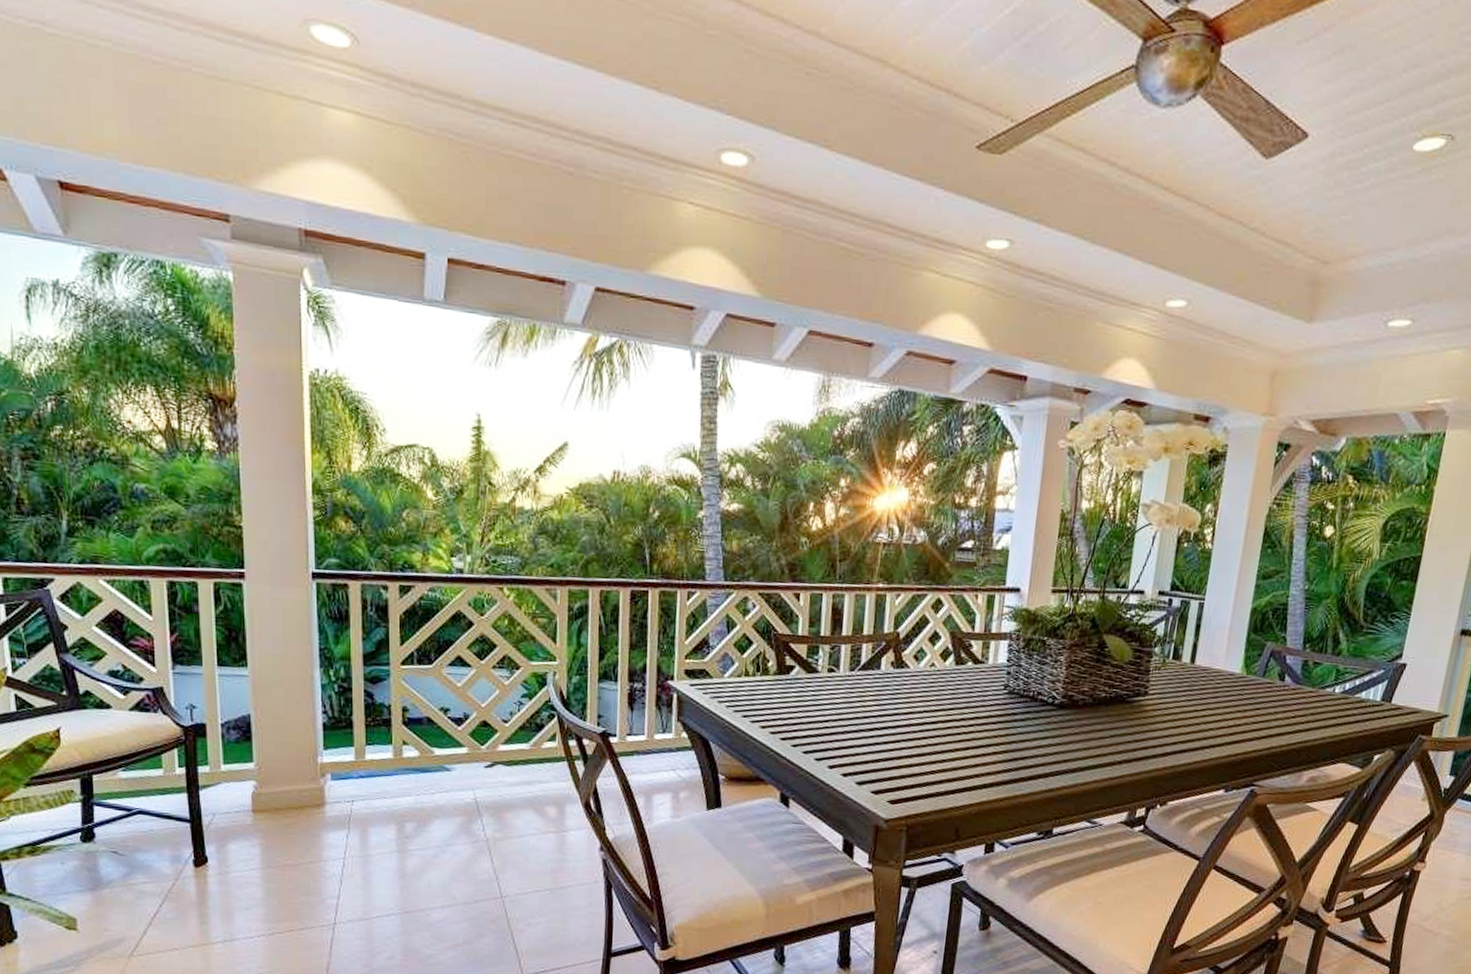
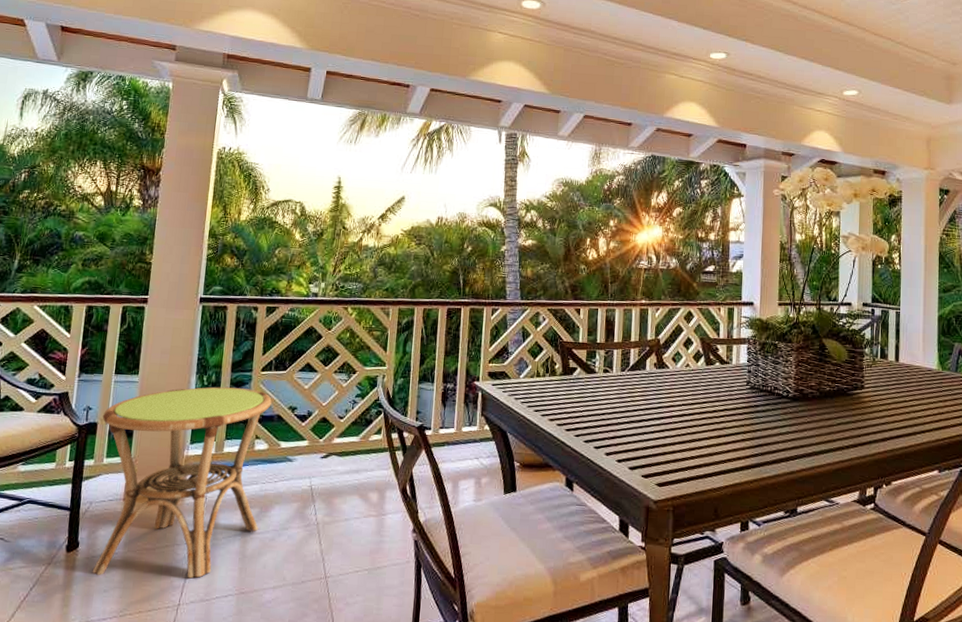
side table: none [210,683,418,897] -> present [92,387,272,579]

